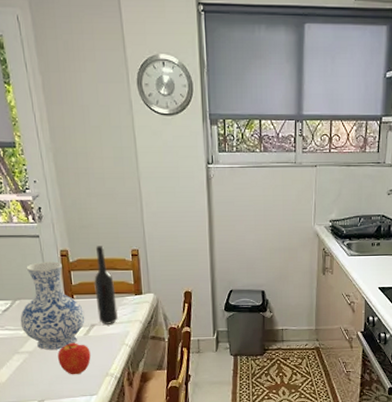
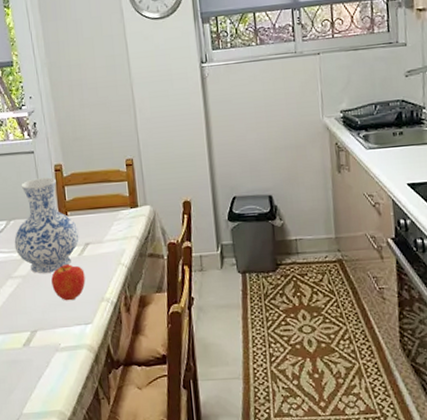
bottle: present [94,246,119,324] -> none [88,157,114,243]

